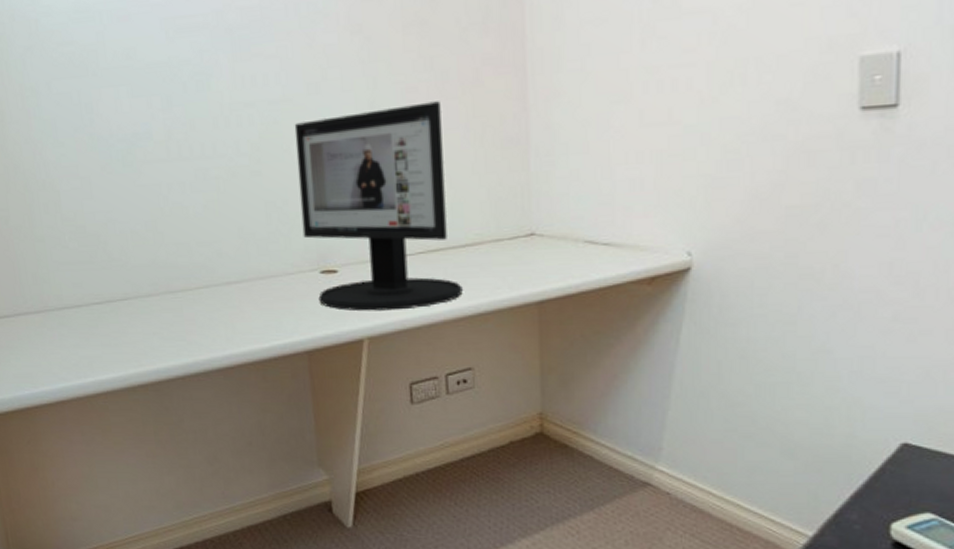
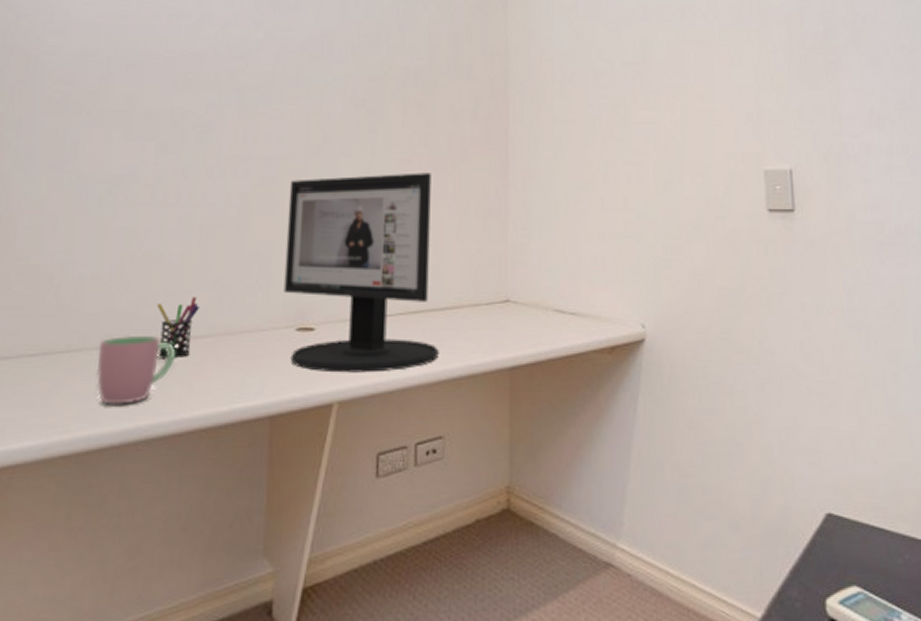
cup: none [150,283,216,343] -> present [96,335,176,405]
pen holder: none [191,246,230,302] -> present [157,297,201,358]

